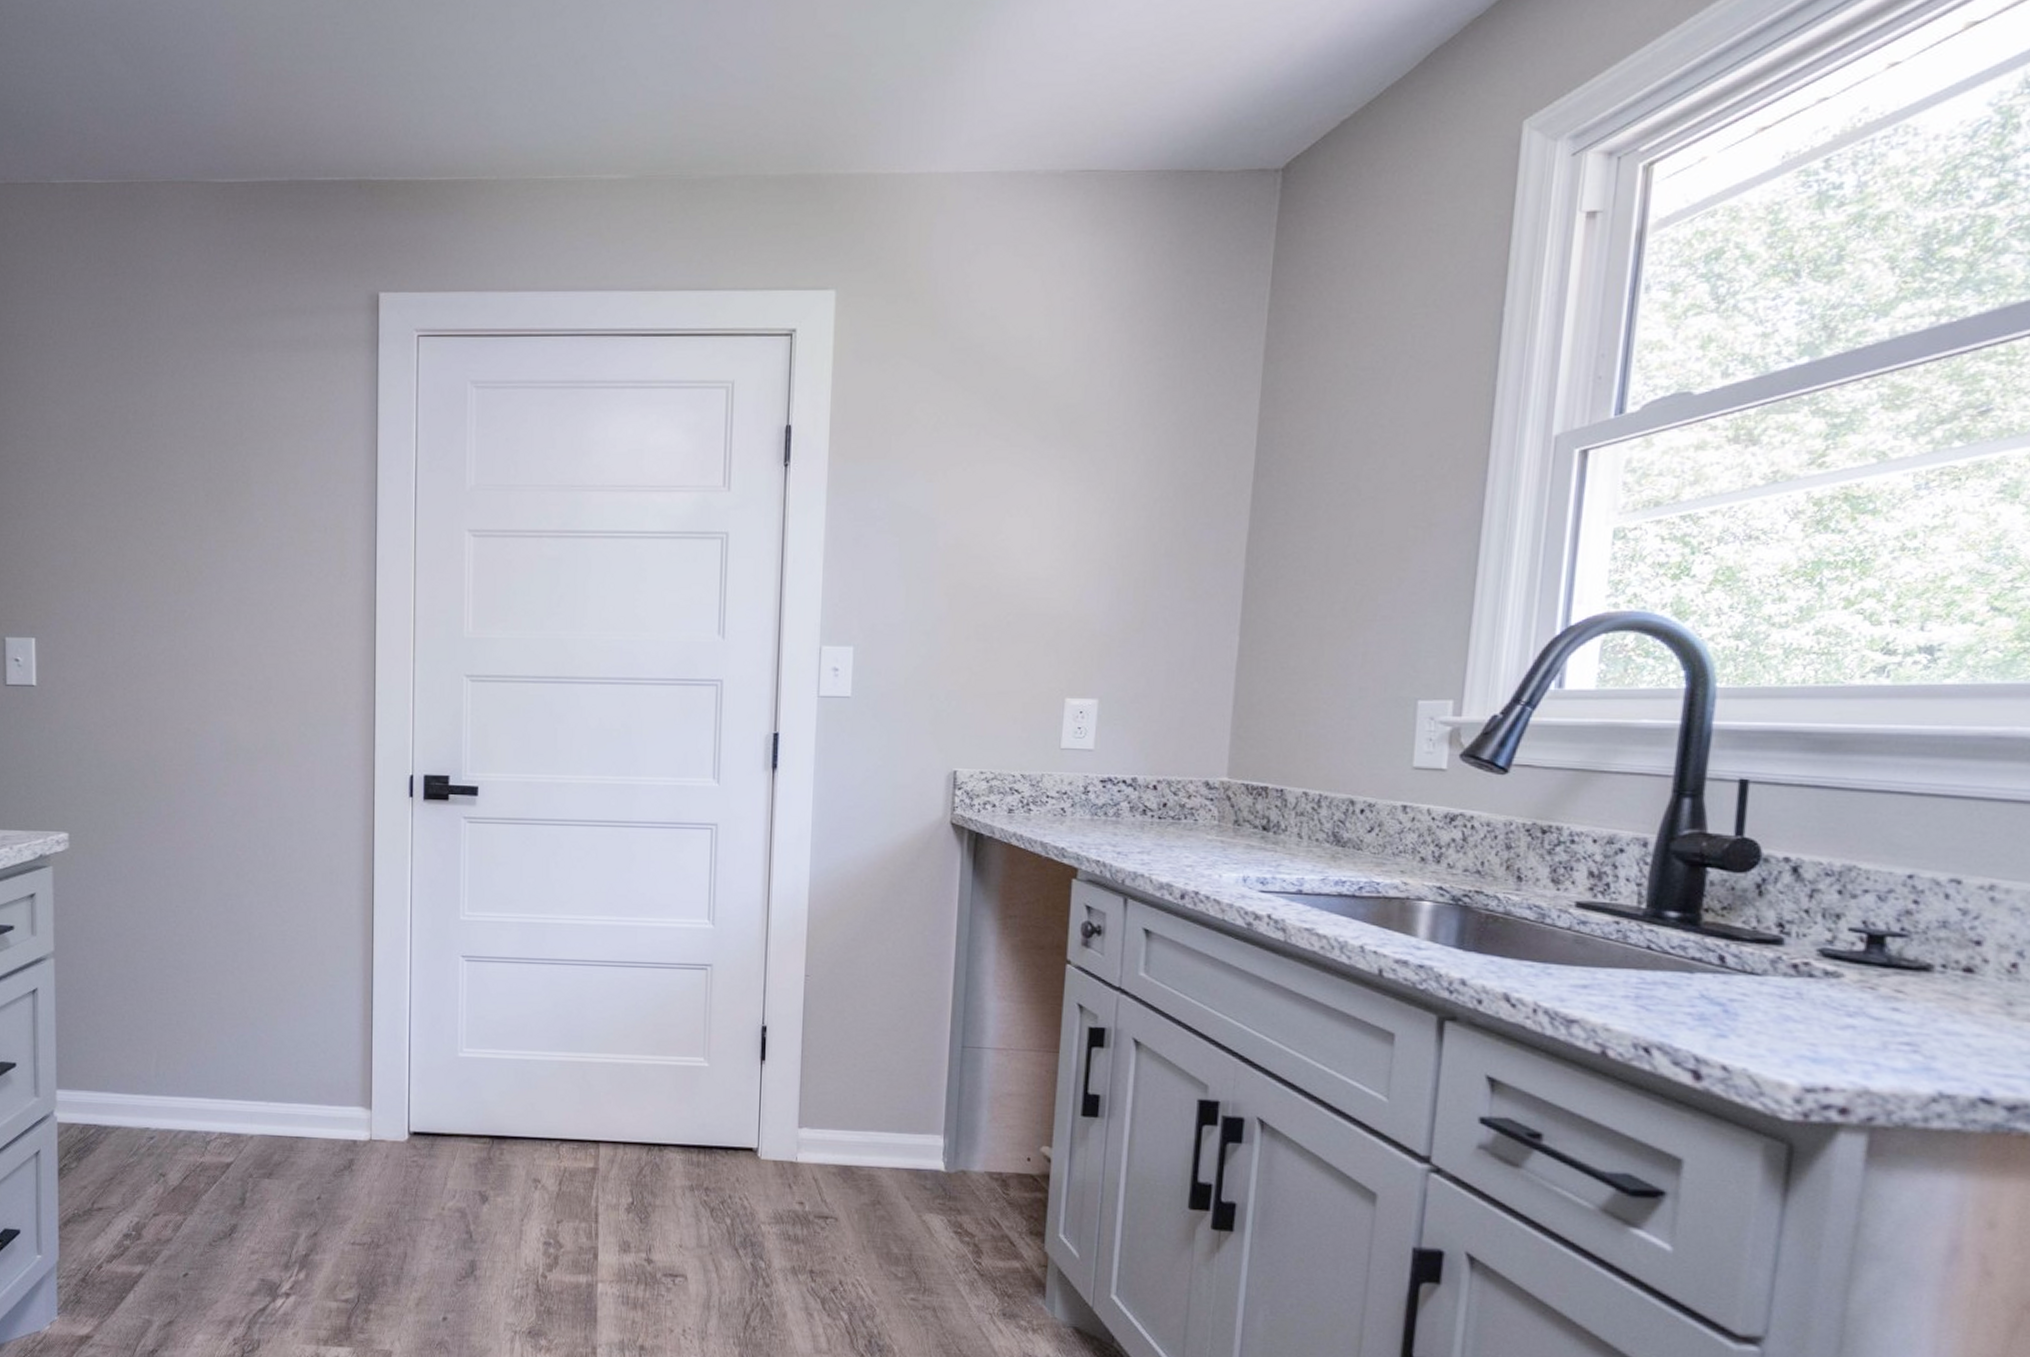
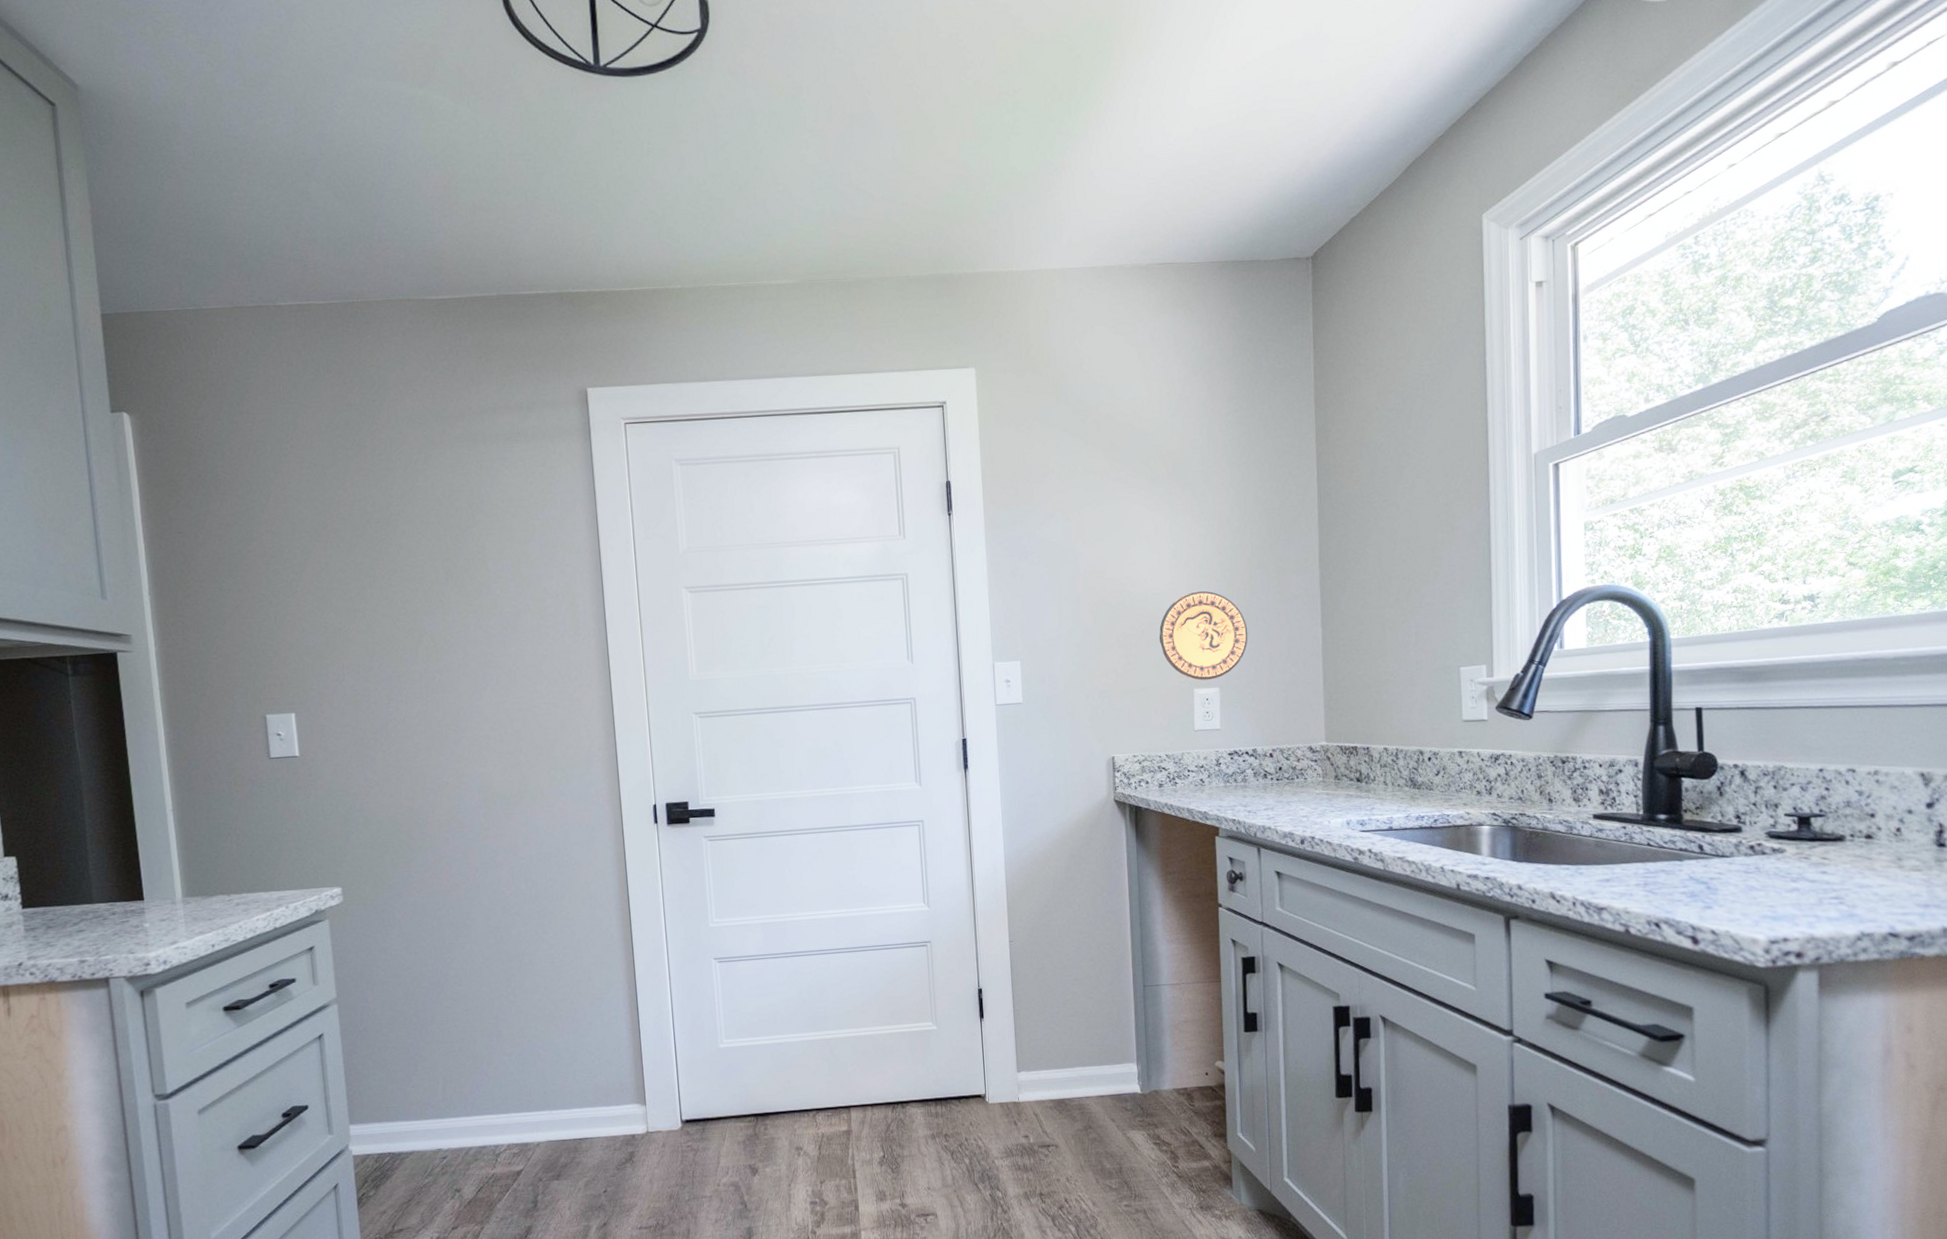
decorative plate: none [1028,579,1143,689] -> present [1159,590,1248,681]

